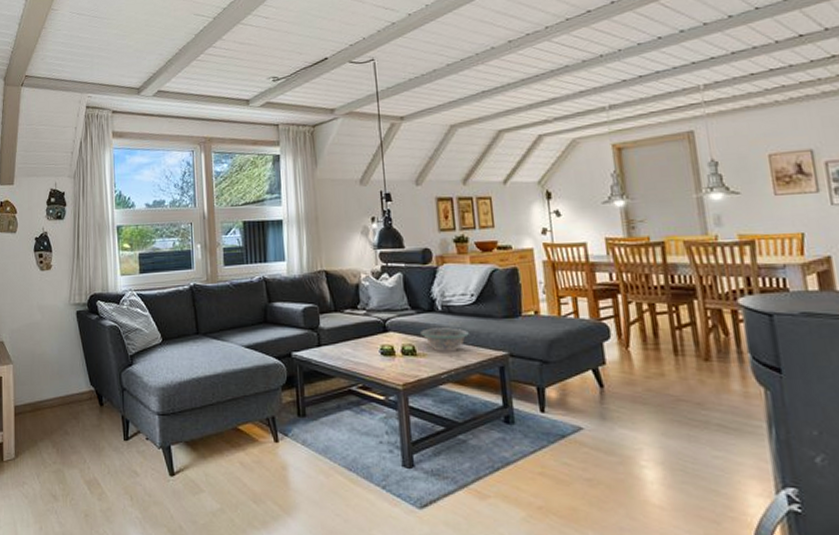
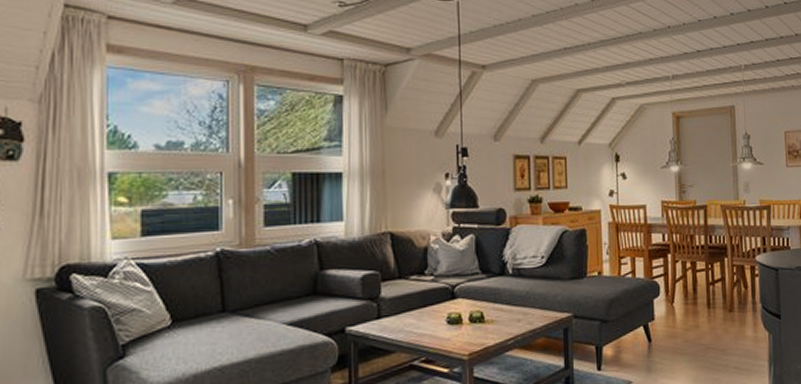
decorative bowl: present [419,328,469,353] -> none [488,291,537,319]

